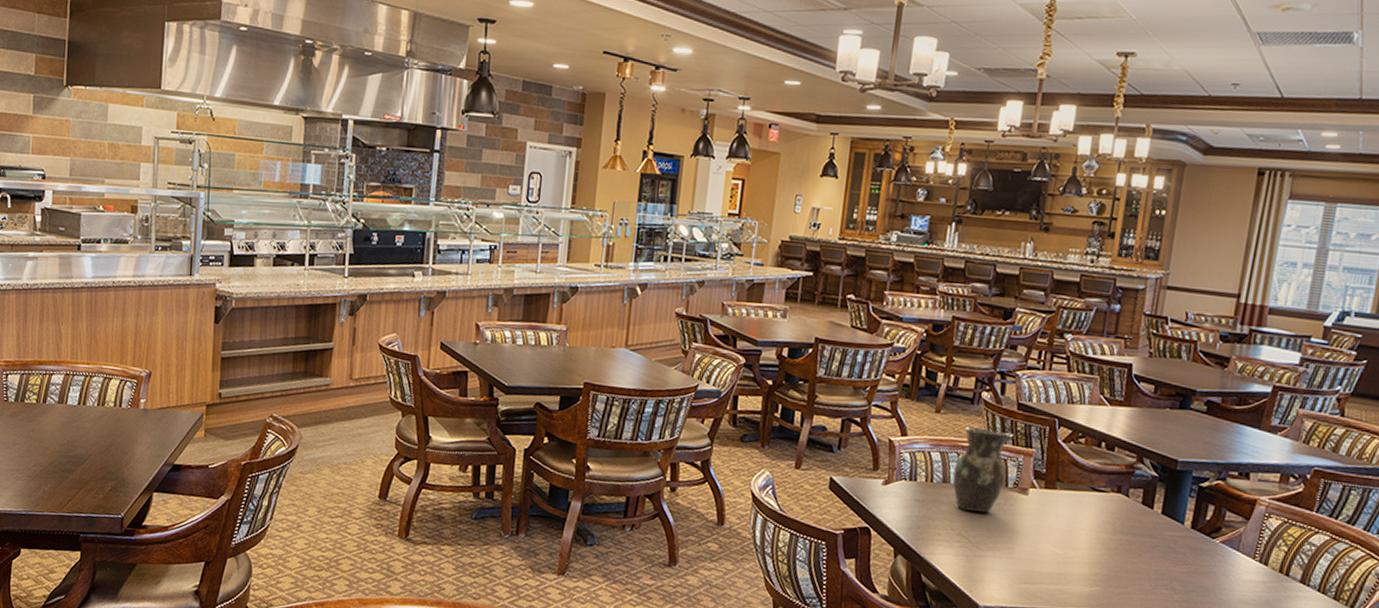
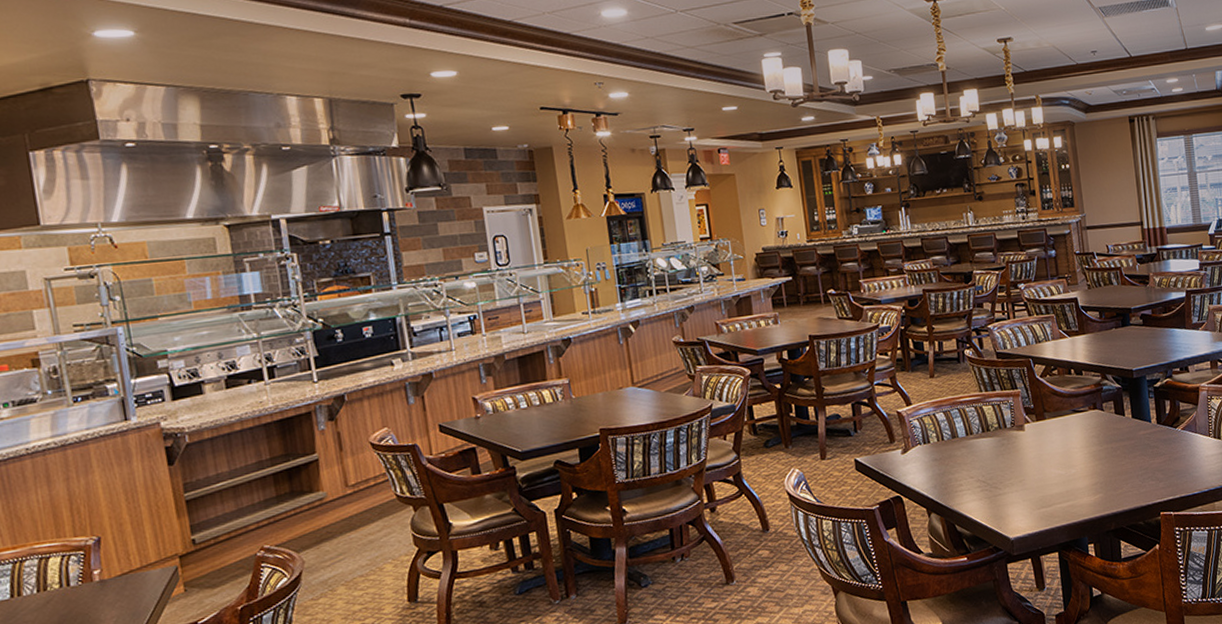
vase: present [952,426,1014,513] -> none [958,380,1004,458]

